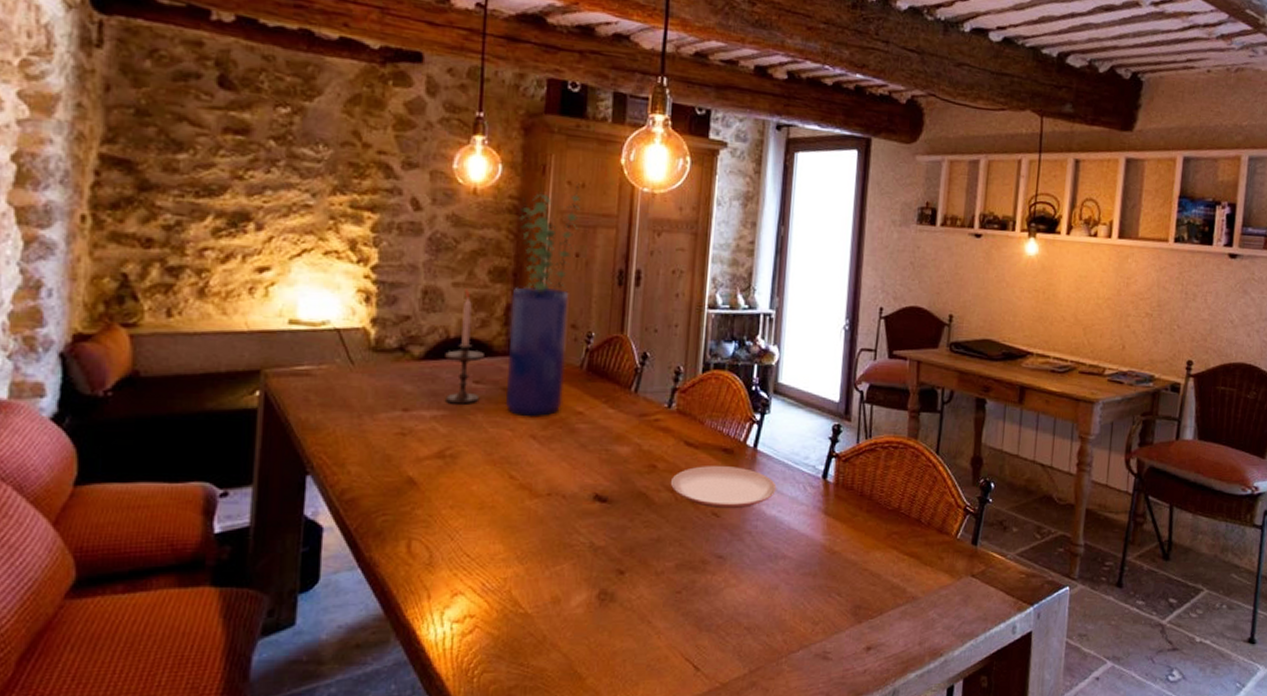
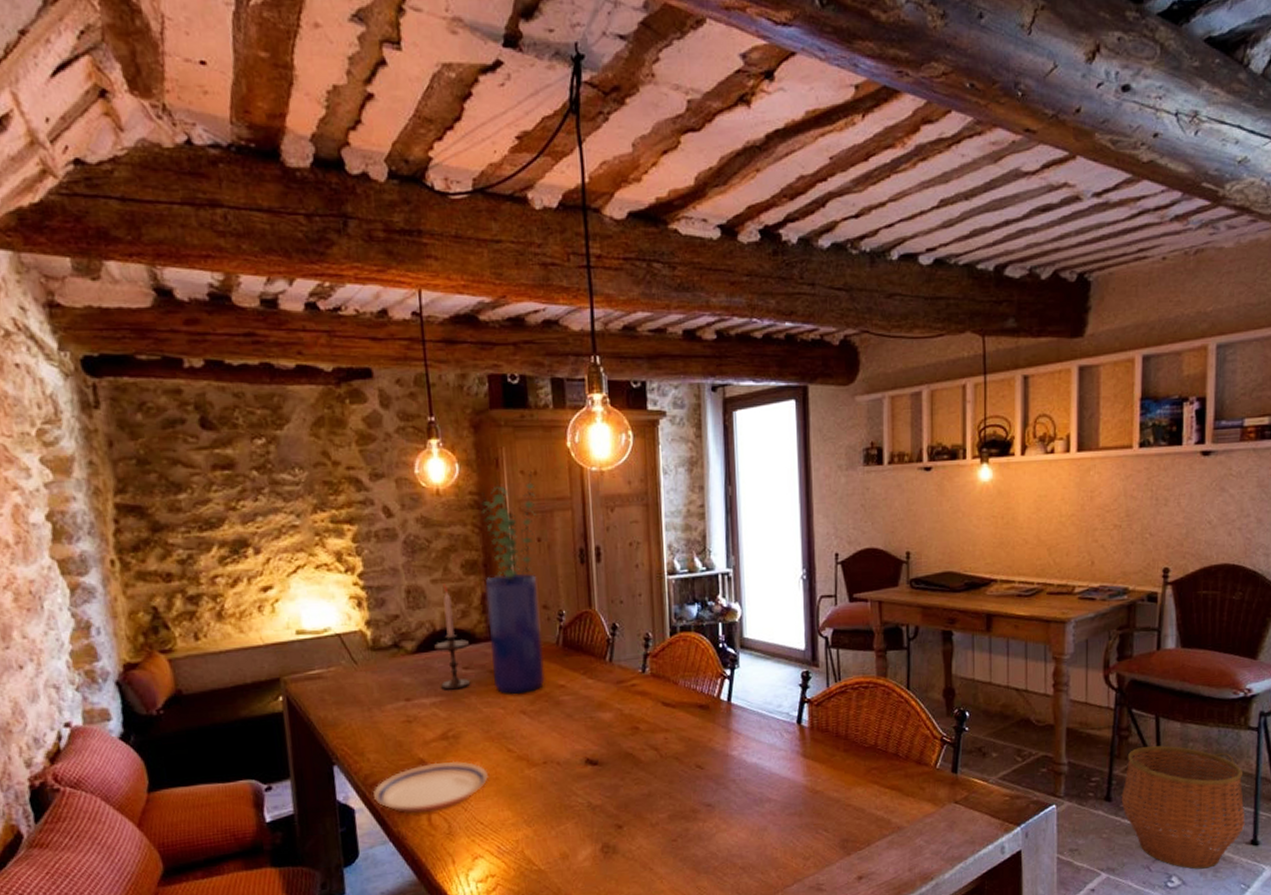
plate: none [348,482,484,539] -> present [374,761,488,813]
plate: present [671,466,777,509] -> none [654,721,754,761]
basket: none [1131,534,1246,664] -> present [1121,745,1245,869]

